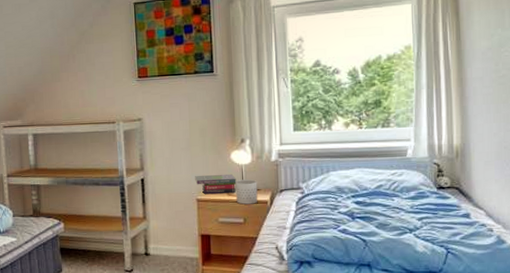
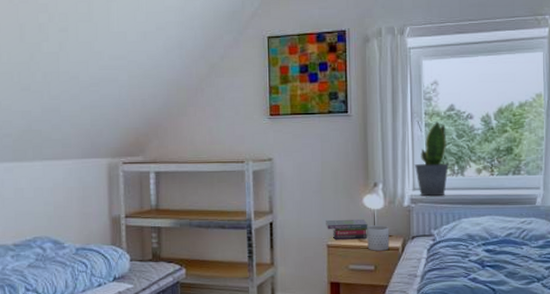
potted plant: none [280,77,317,150] -> present [414,121,450,196]

